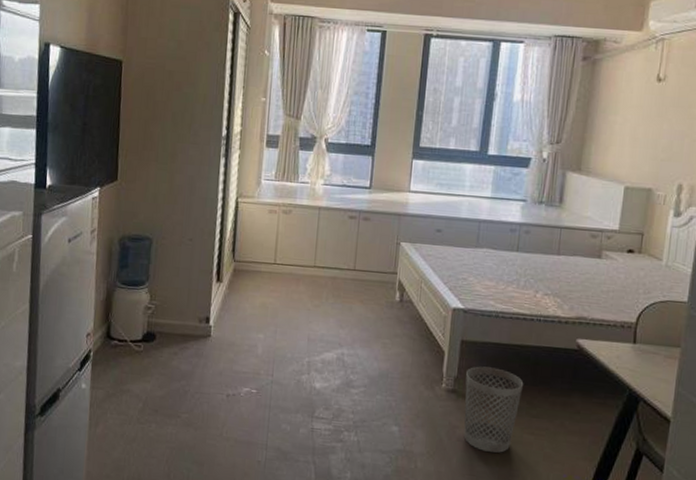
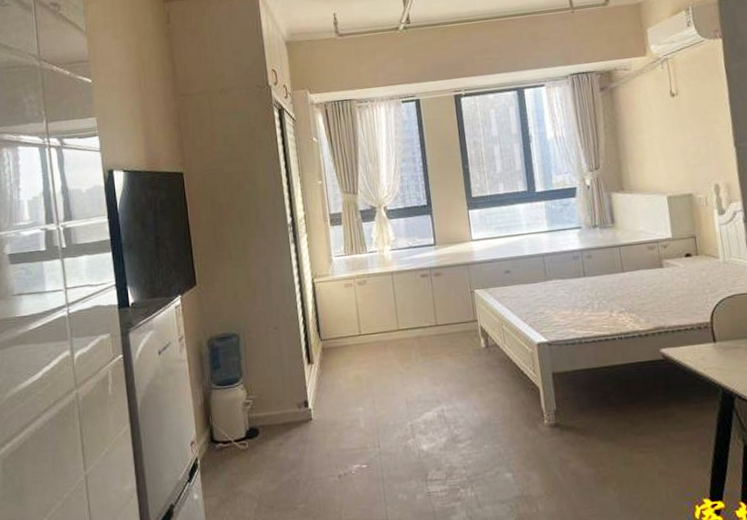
wastebasket: present [464,366,524,453] -> none [564,393,624,481]

